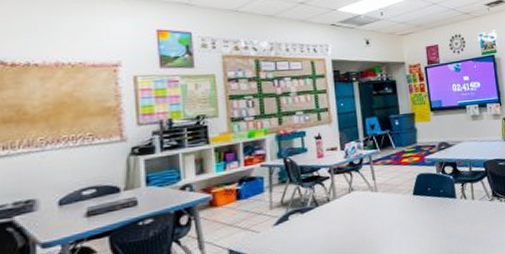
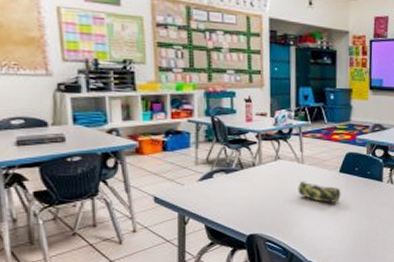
pencil case: none [374,209,418,229] -> present [298,181,341,203]

